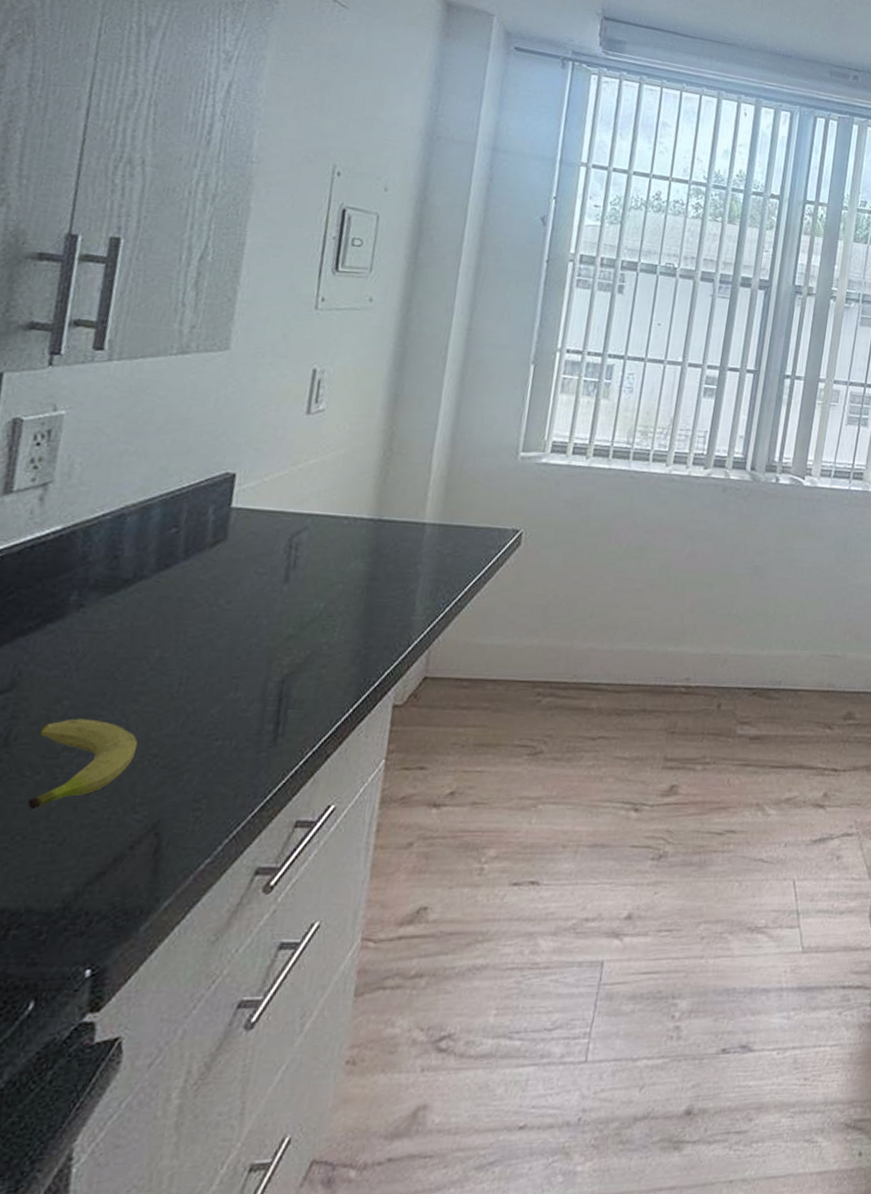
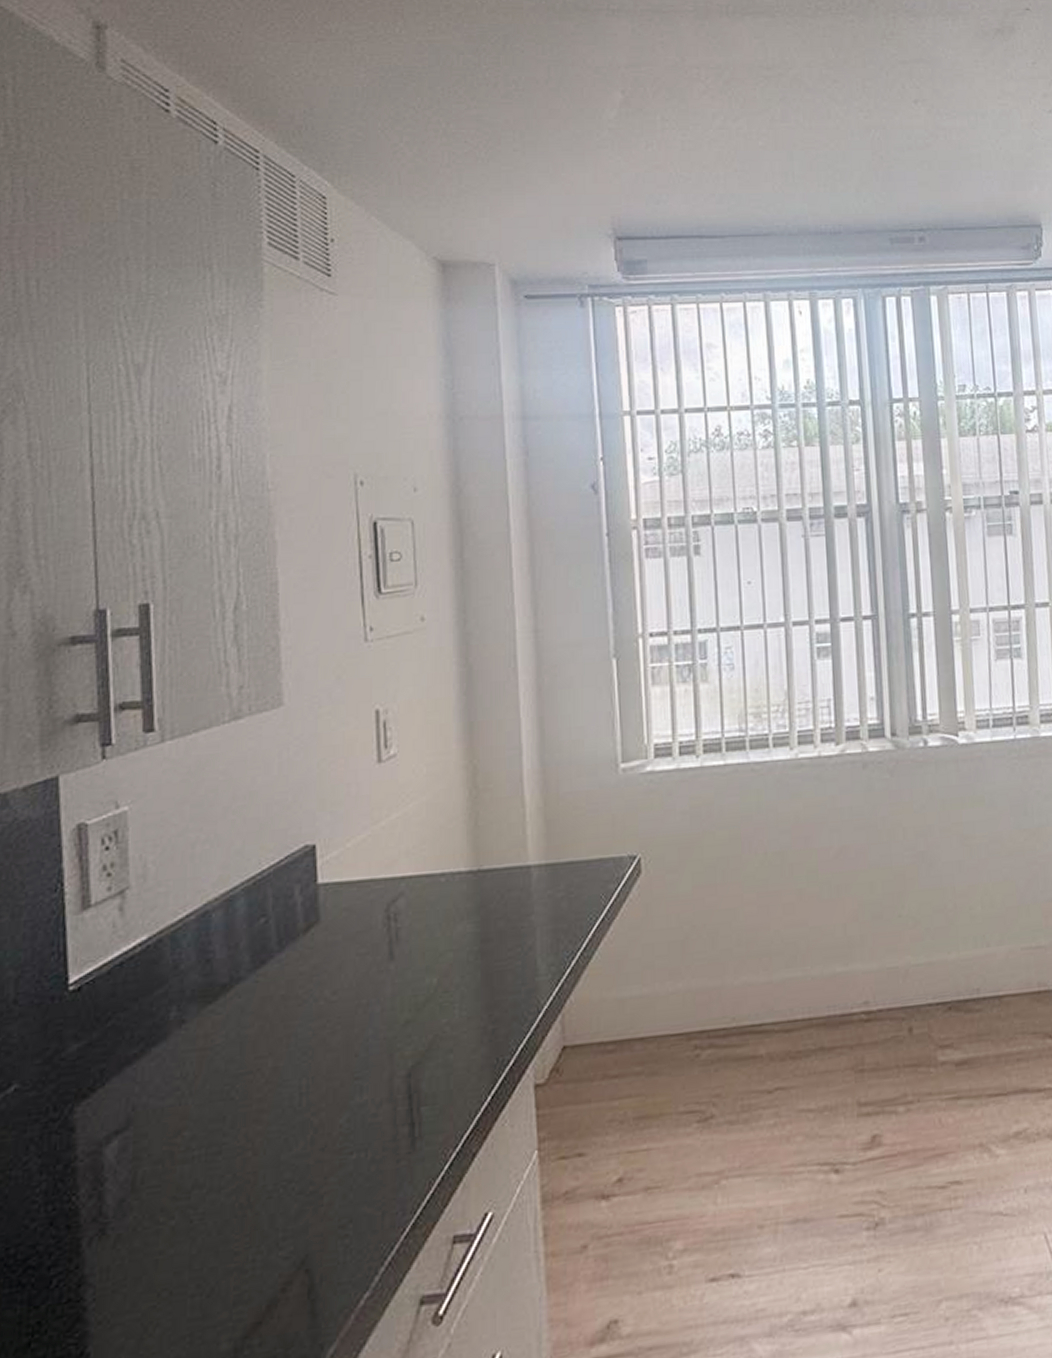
fruit: present [27,718,138,810] -> none [165,1148,268,1261]

